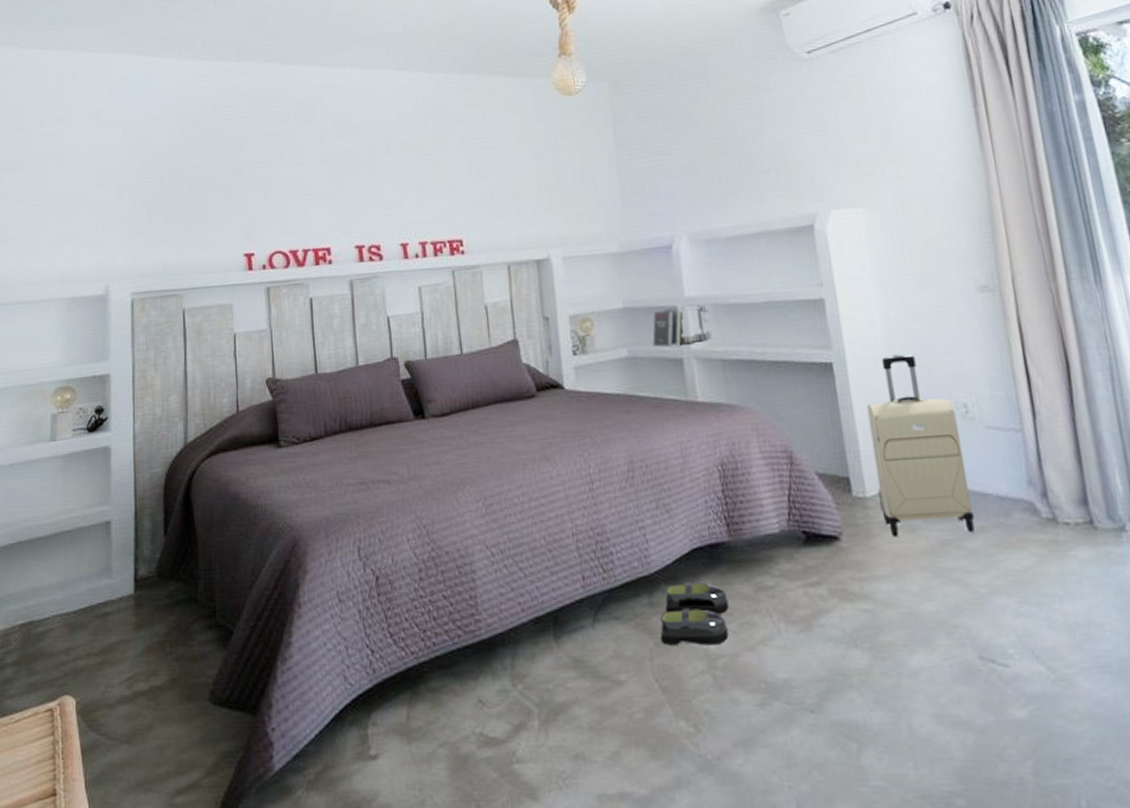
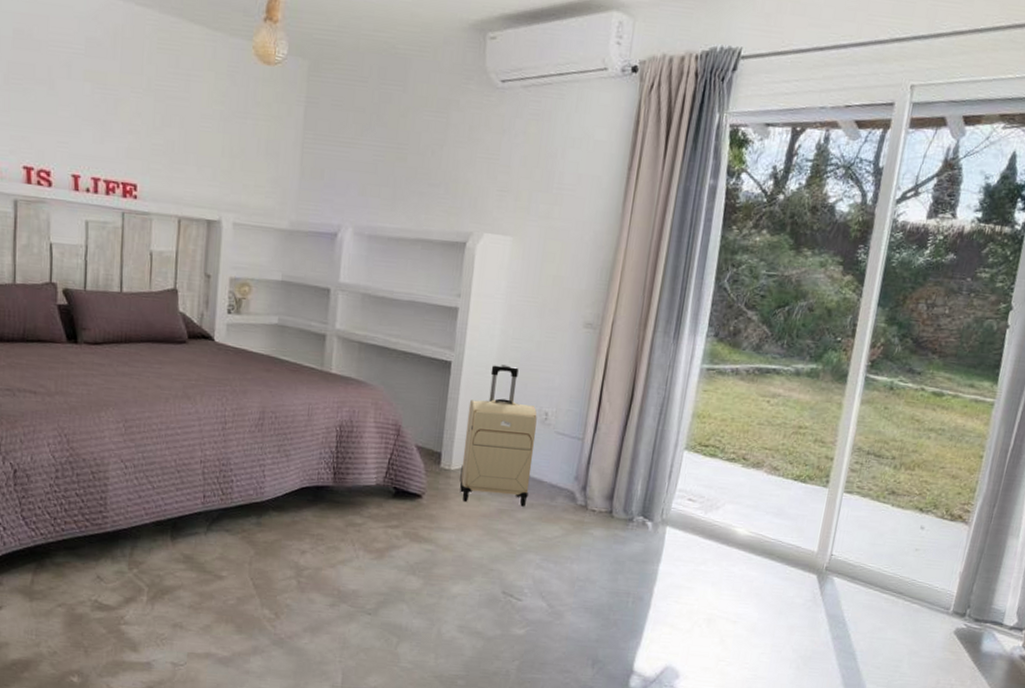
books: present [652,305,712,347] -> none [302,289,358,324]
slippers: present [660,581,729,646] -> none [261,511,322,560]

